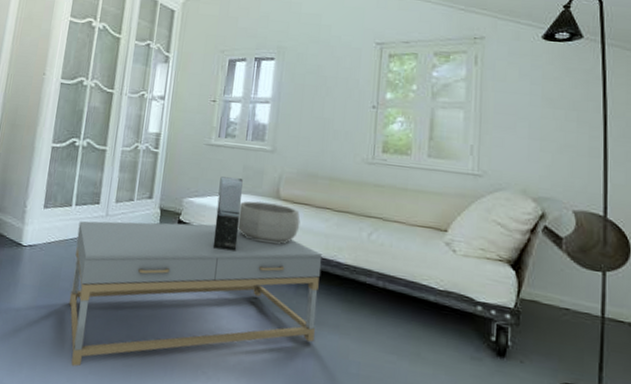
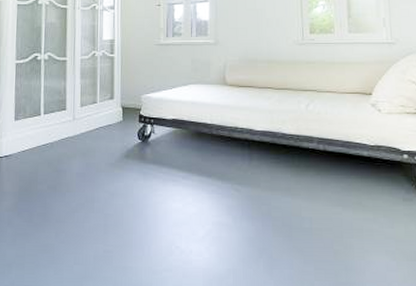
coffee table: present [69,221,323,367] -> none [48,115,270,260]
vase: present [212,176,243,252] -> none [172,71,194,136]
decorative bowl: present [238,201,300,244] -> none [192,90,247,125]

